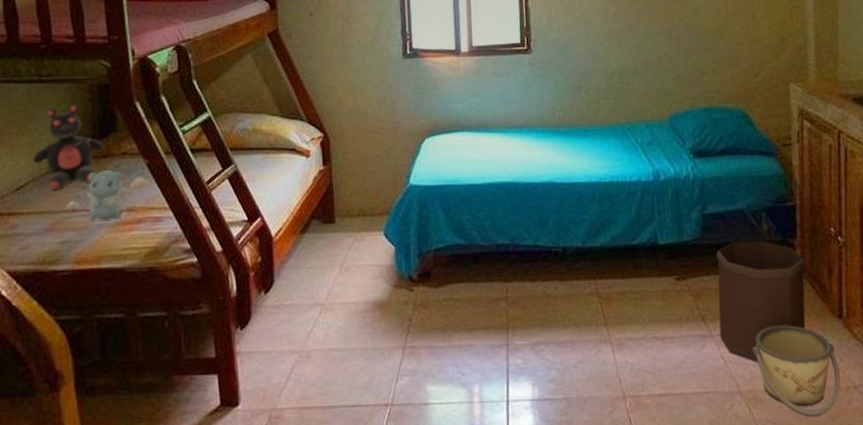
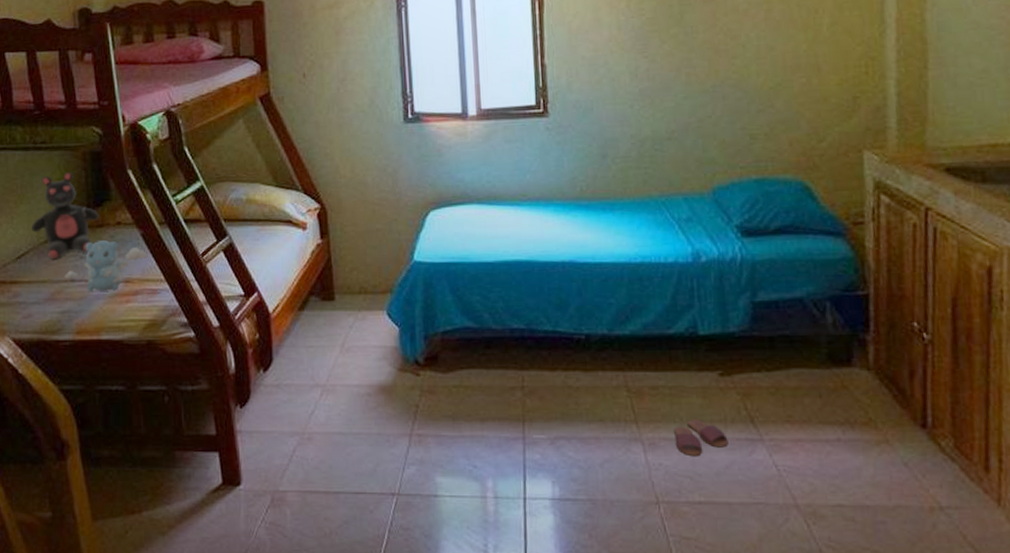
slippers: none [638,320,684,353] -> present [674,419,728,455]
trash bin: present [716,241,806,362] -> none [769,334,880,473]
bucket: present [752,325,841,418] -> none [812,432,923,540]

